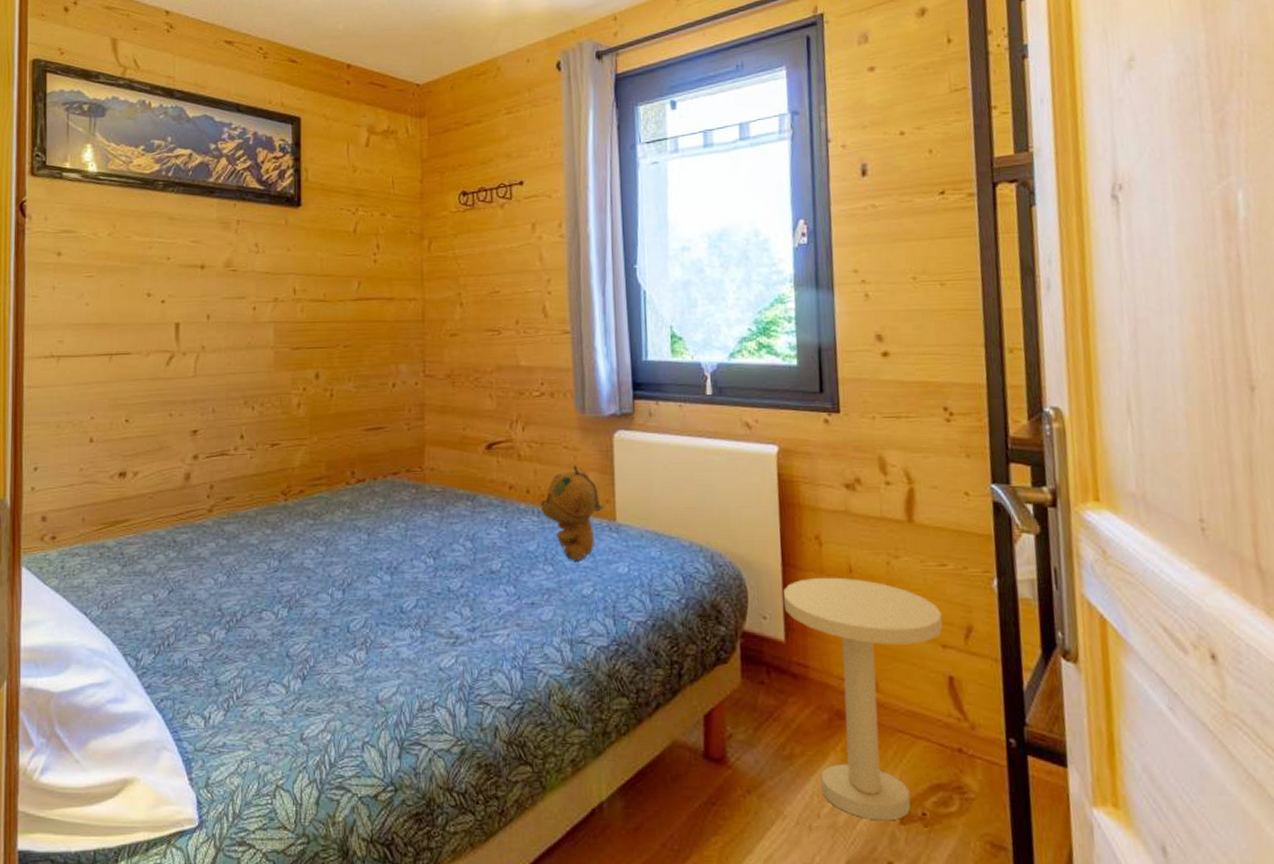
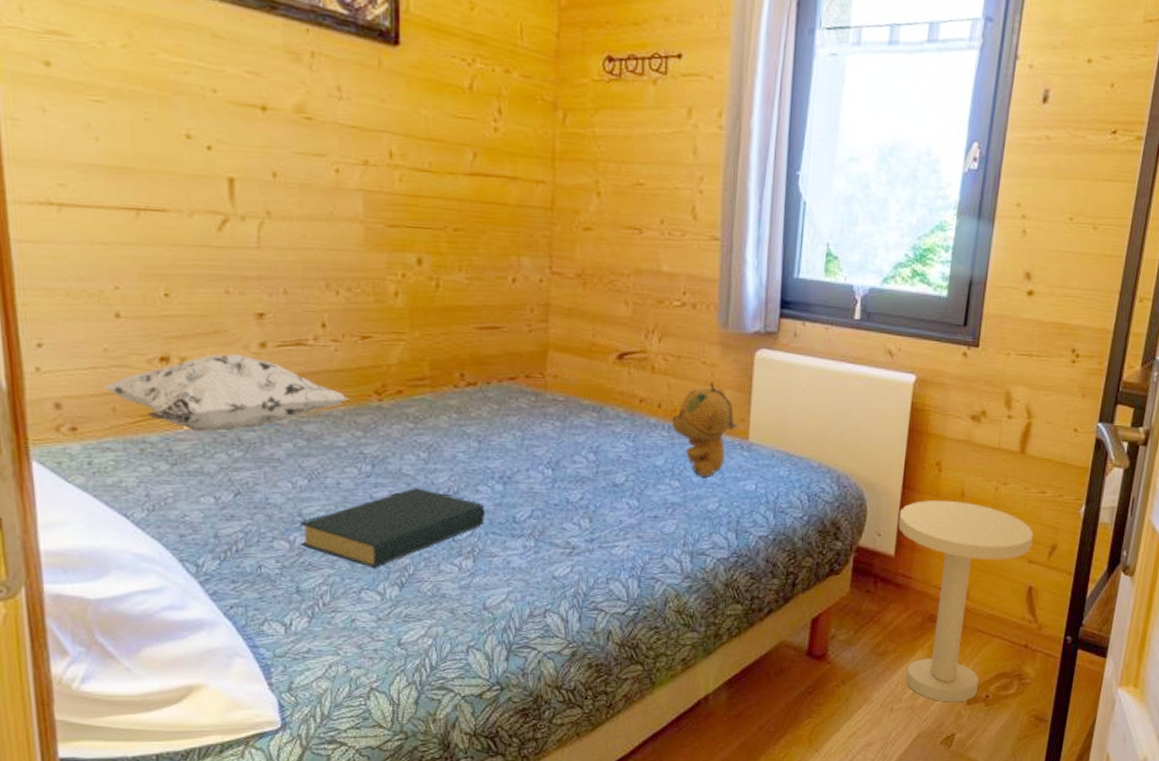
decorative pillow: none [76,466,261,535] -> present [101,353,350,432]
hardback book: none [219,581,375,660] -> present [300,488,485,567]

